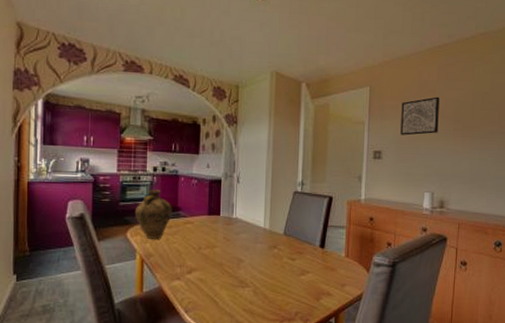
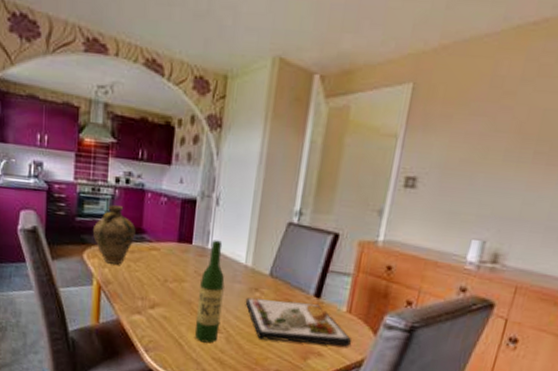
wine bottle: none [227,210,249,297] -> present [195,239,225,343]
dinner plate: none [266,253,352,288] -> present [245,297,352,346]
wall art: present [400,96,440,136] -> none [449,102,521,158]

